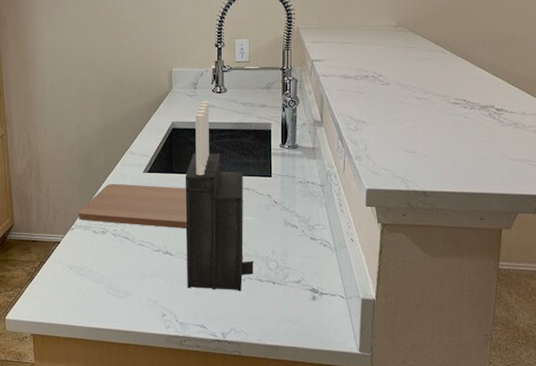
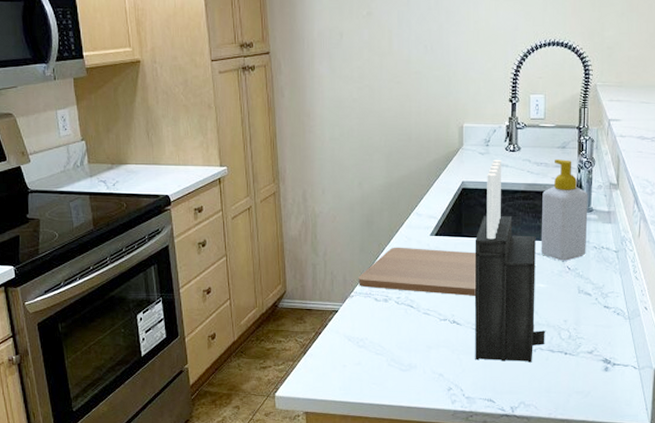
soap bottle: none [248,99,293,195] -> present [540,159,588,261]

